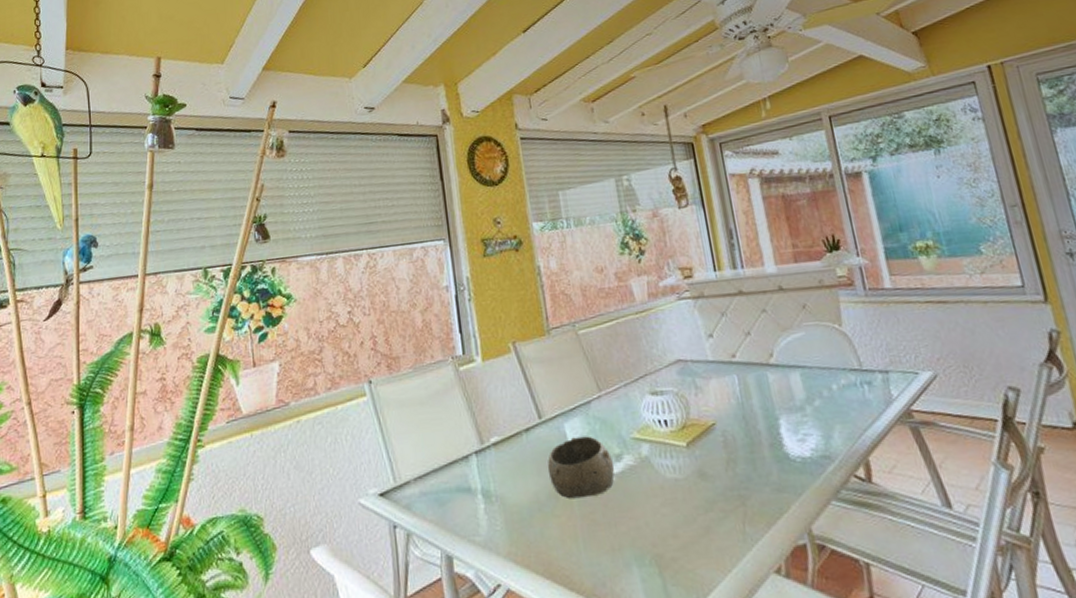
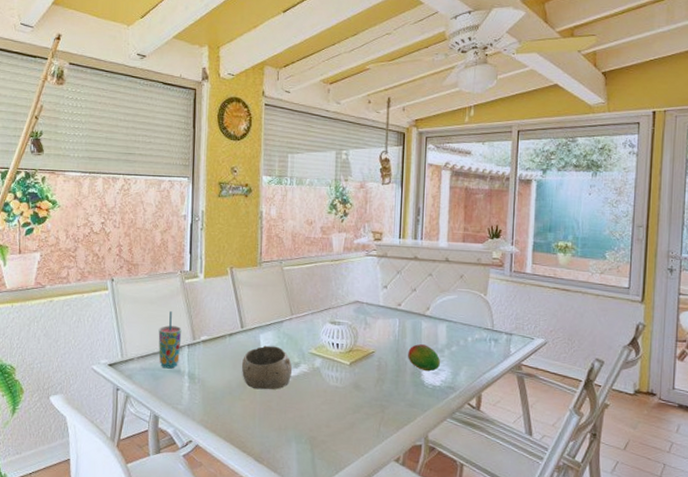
cup: none [435,410,468,489] -> present [158,310,182,369]
fruit: none [758,403,805,440] -> present [408,344,441,372]

